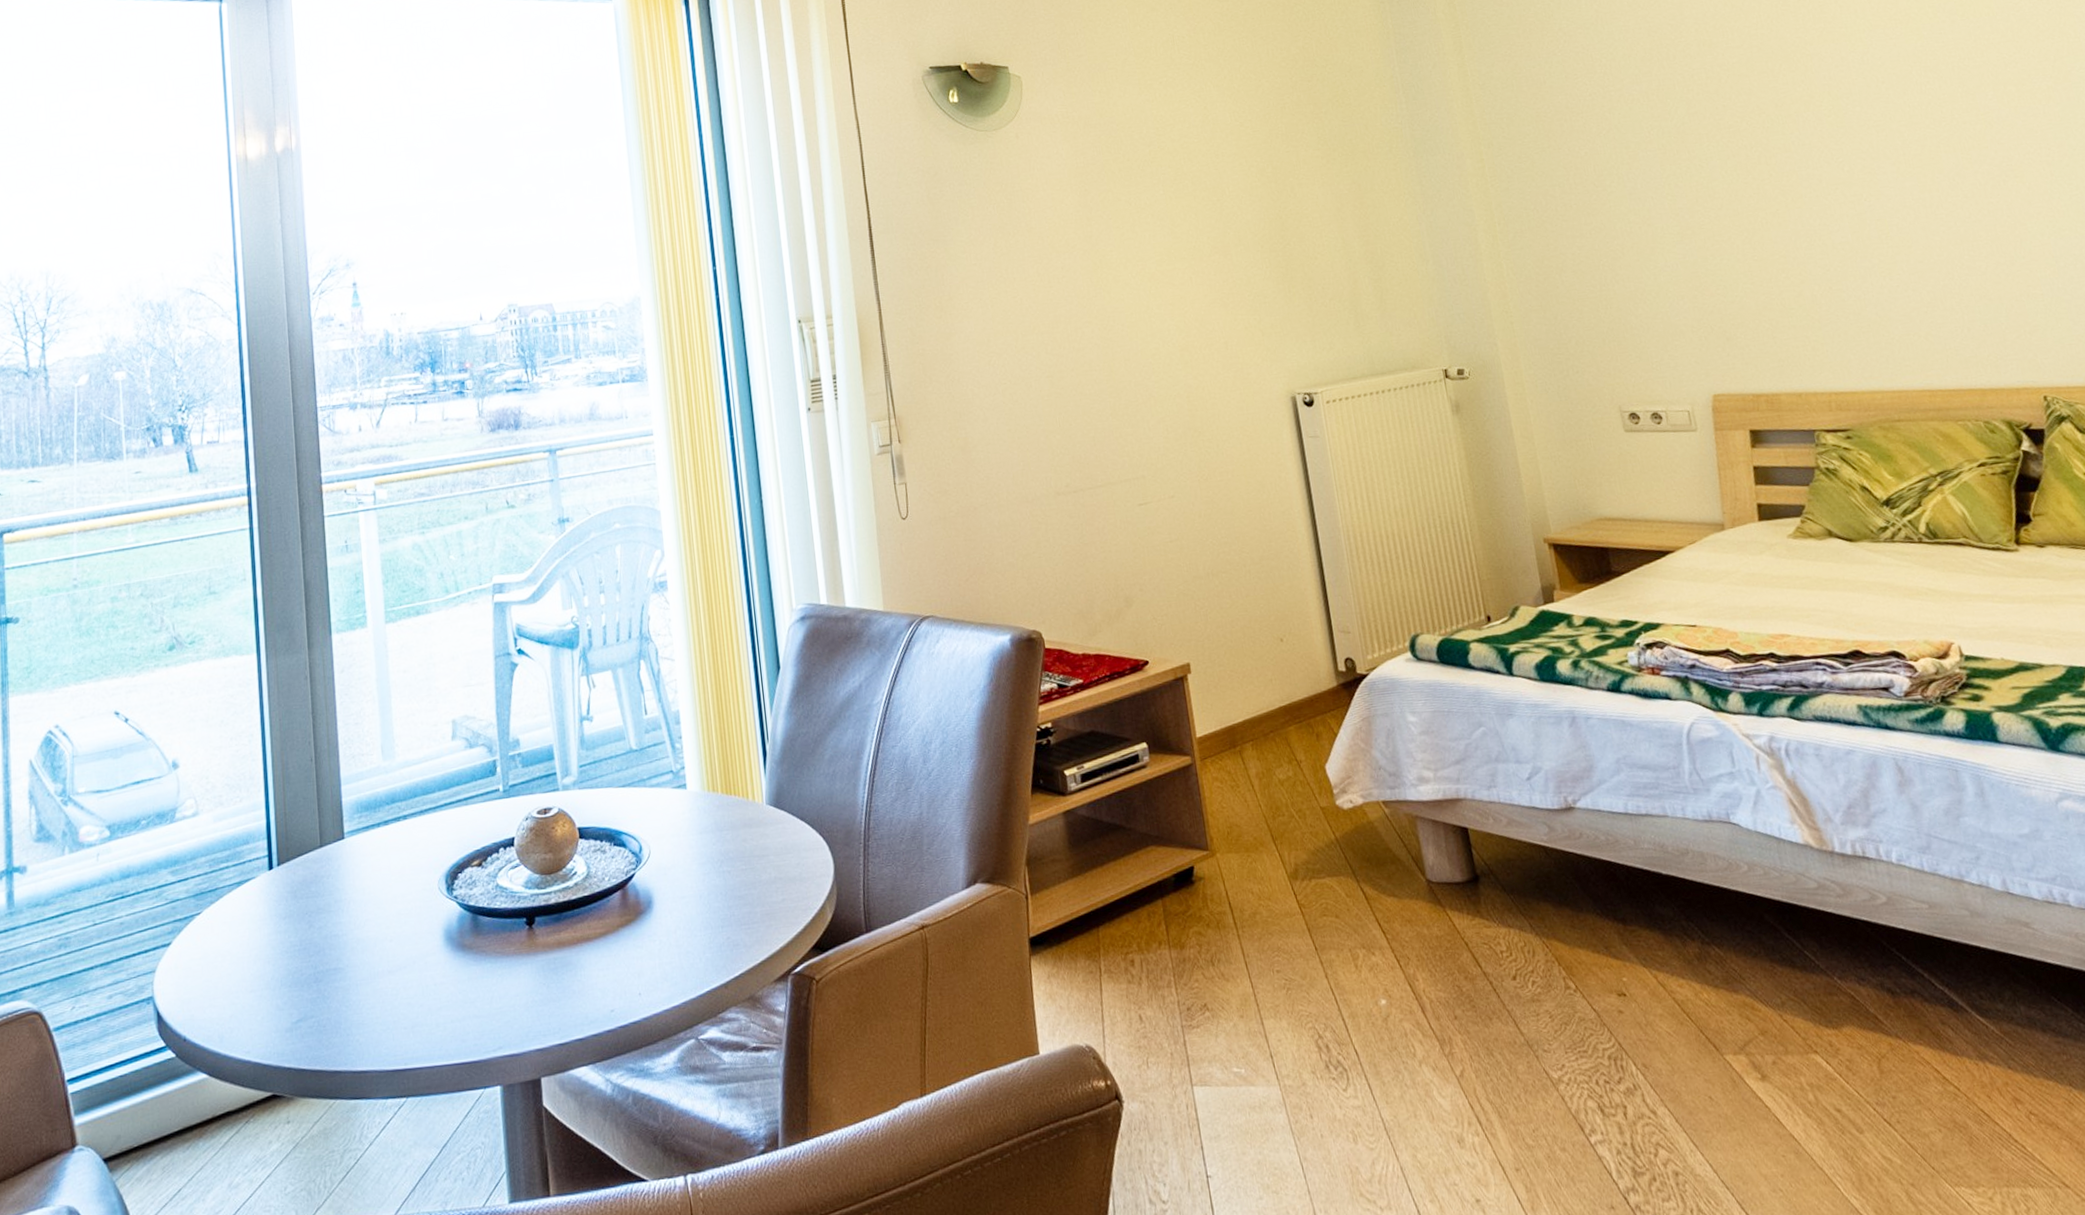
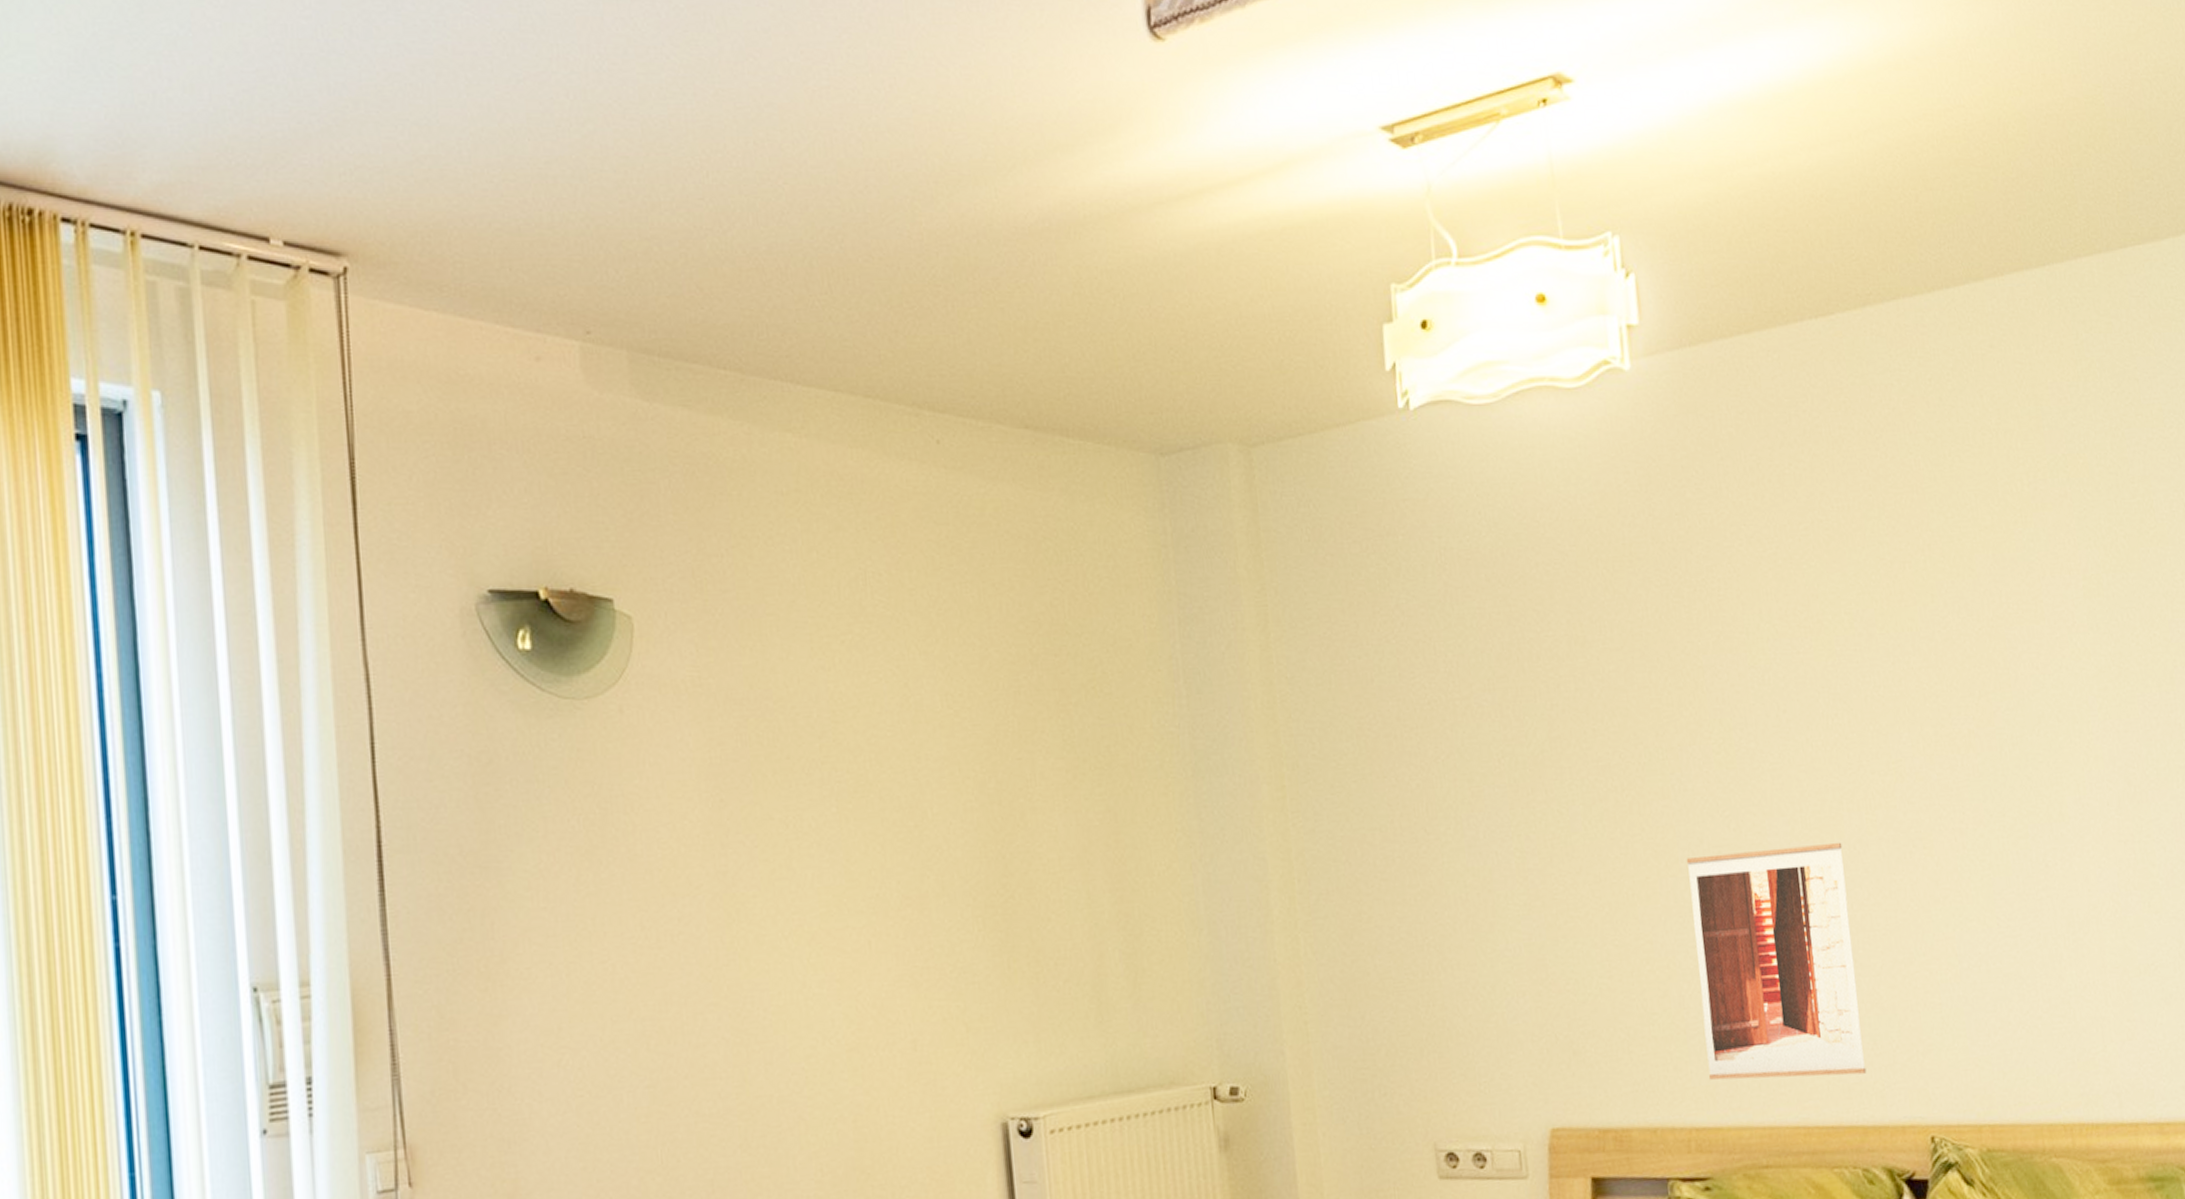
wall art: none [1808,176,1981,357] -> present [1686,842,1867,1081]

